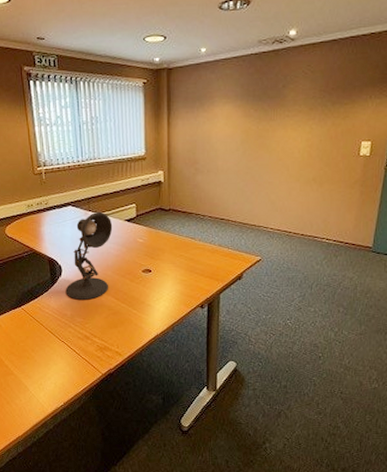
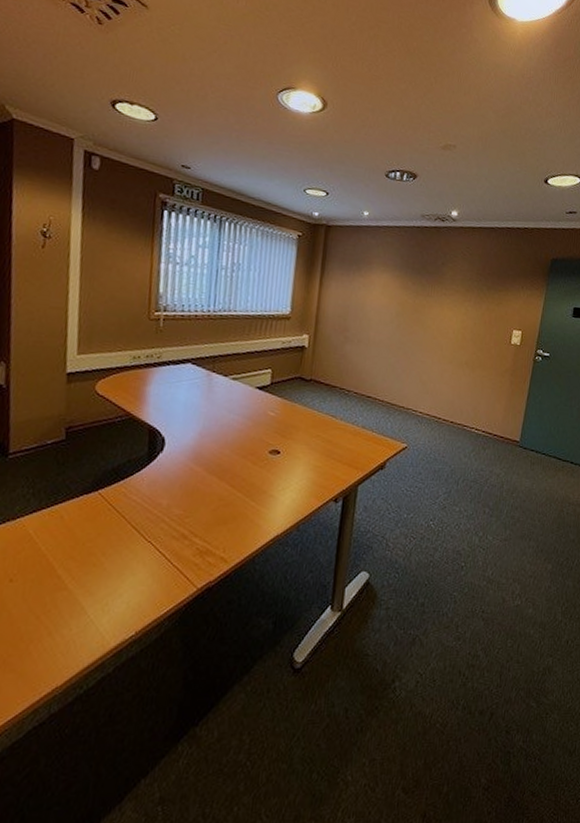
desk lamp: present [65,212,113,300] -> none [164,374,240,485]

